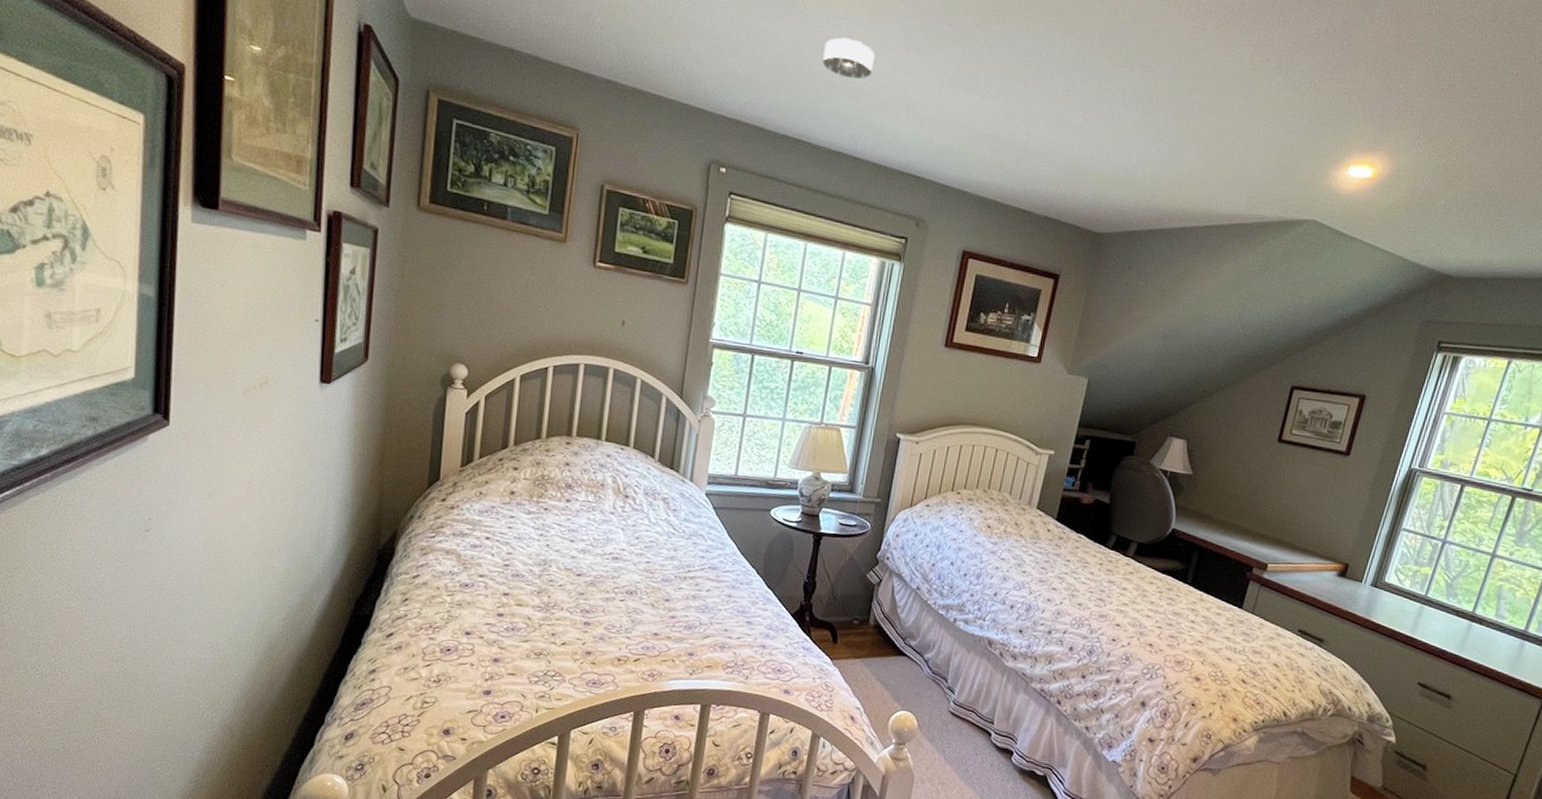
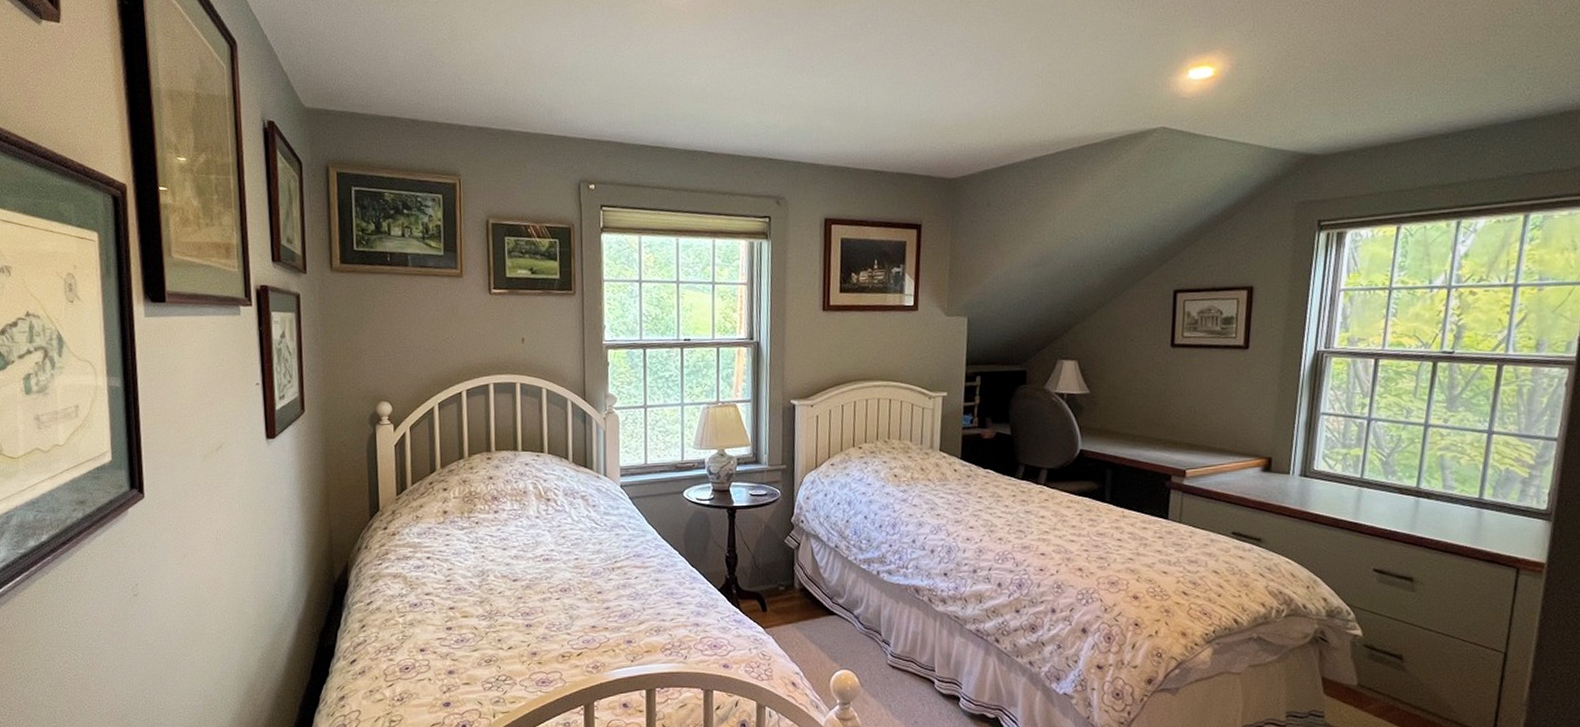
smoke detector: present [823,37,876,80] -> none [666,48,714,84]

